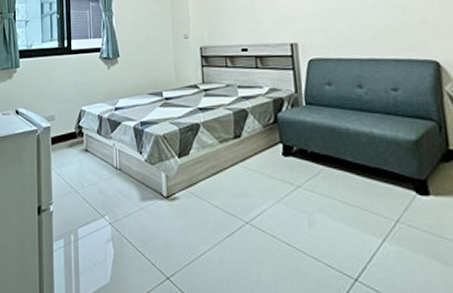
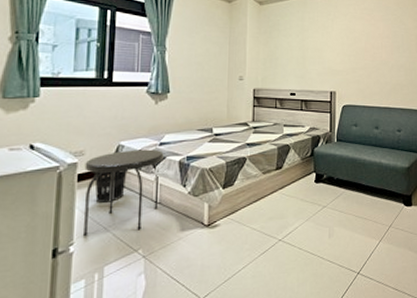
side table: none [56,114,120,198] -> present [82,149,164,237]
wastebasket: none [63,134,90,166] -> present [93,169,128,203]

